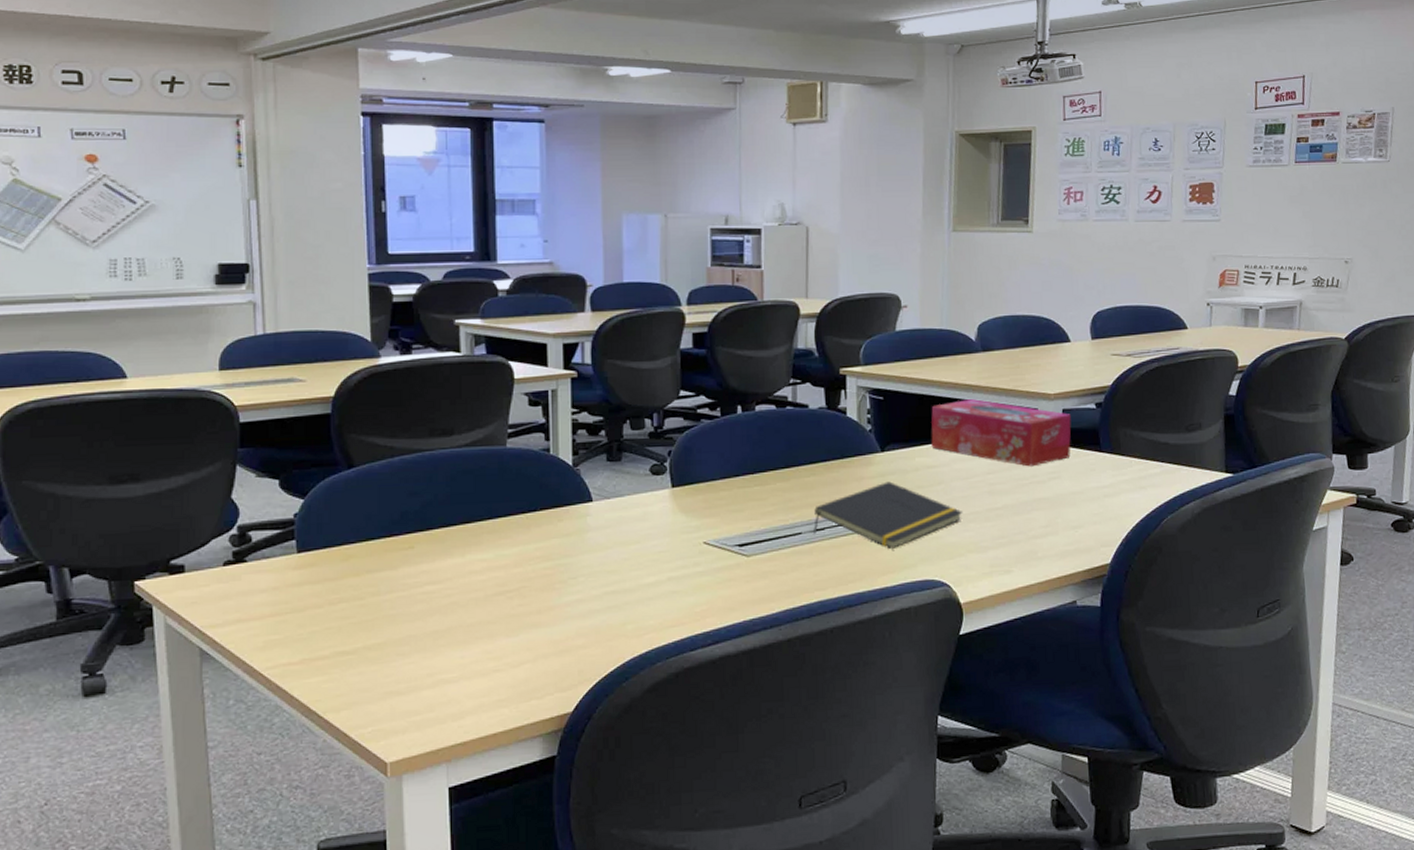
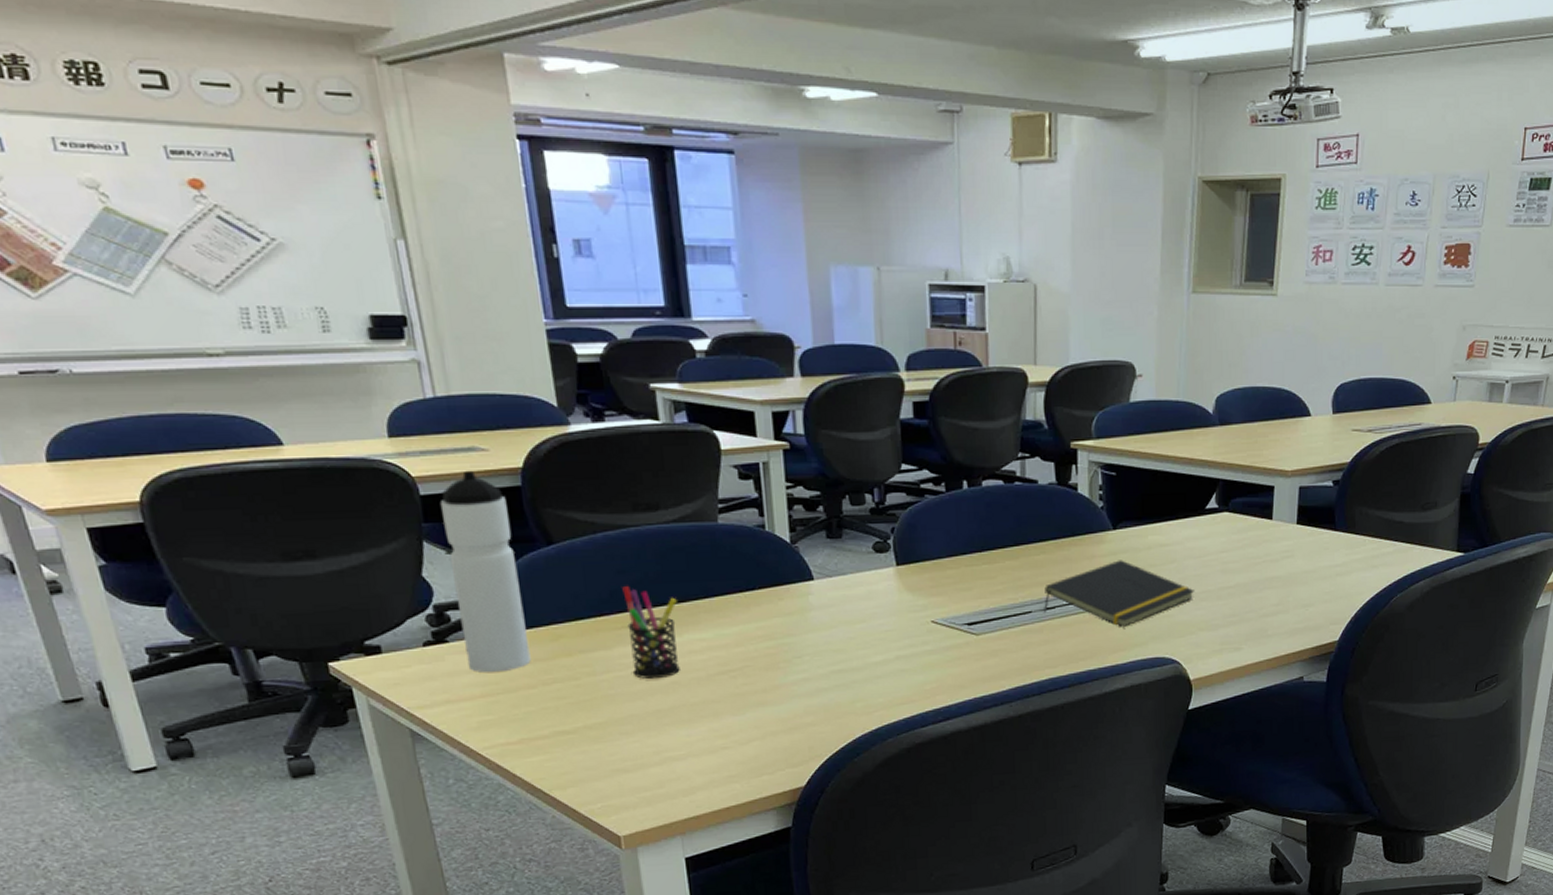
water bottle: none [256,399,321,593] -> present [439,470,531,673]
pen holder: none [413,506,462,599] -> present [622,585,680,679]
tissue box: present [931,399,1071,467] -> none [1164,475,1307,545]

